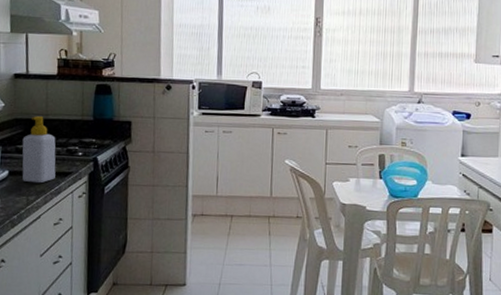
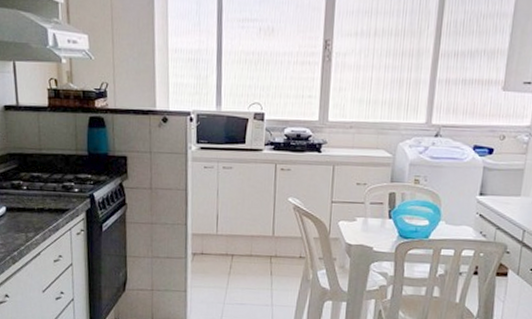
soap bottle: present [22,116,56,184] -> none [17,150,53,220]

